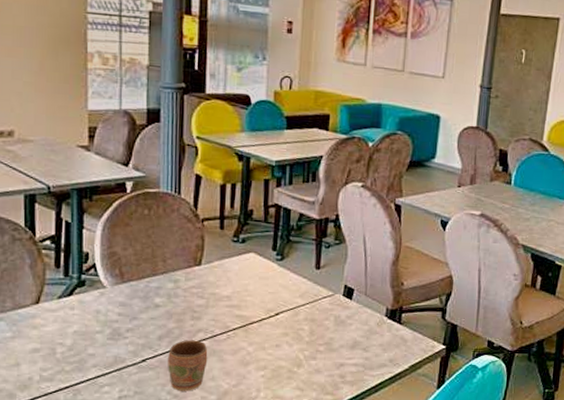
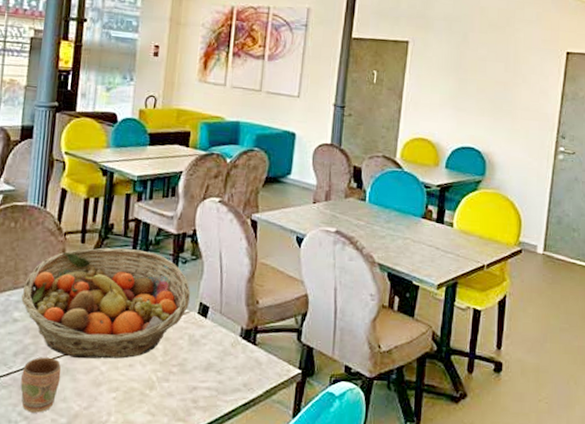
fruit basket: none [161,233,335,341] -> present [21,247,191,359]

